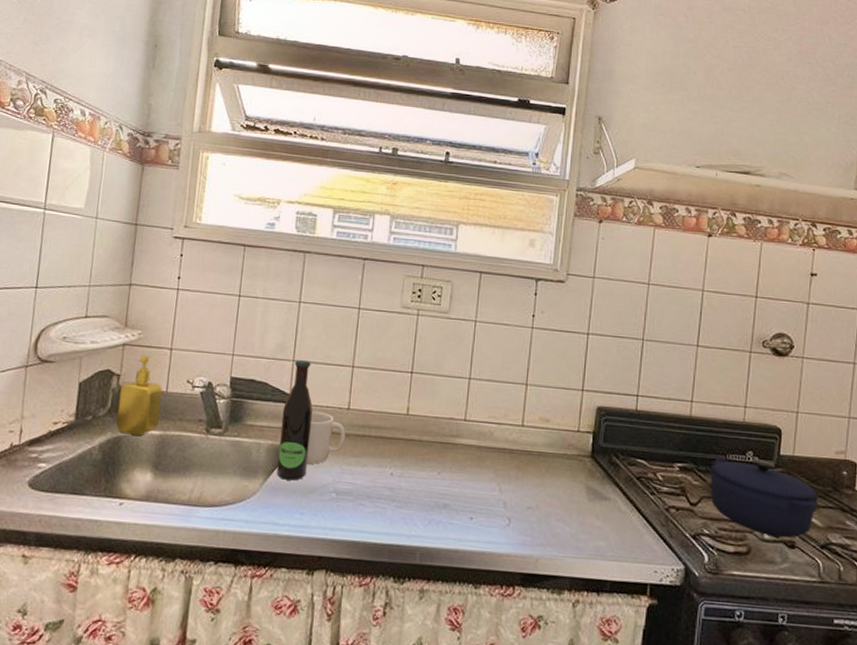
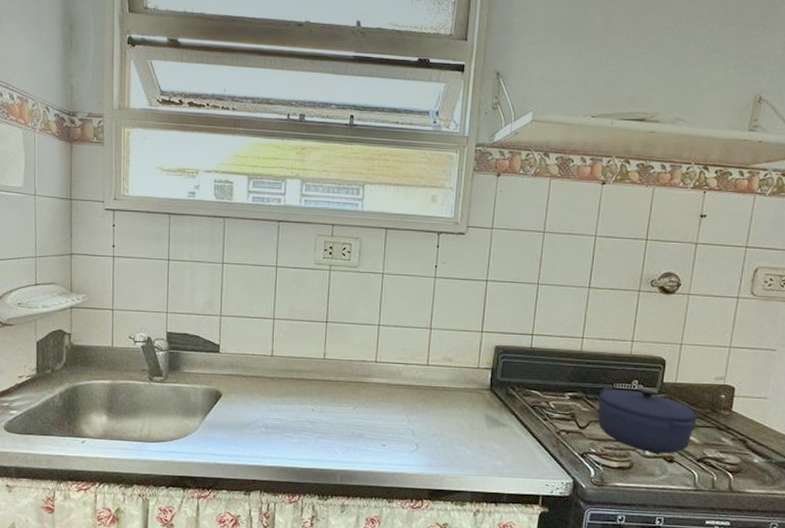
soap dispenser: present [116,355,163,435] -> none [71,316,108,385]
bottle: present [276,359,314,481] -> none [213,314,241,418]
mug: present [306,411,346,464] -> none [237,358,271,404]

